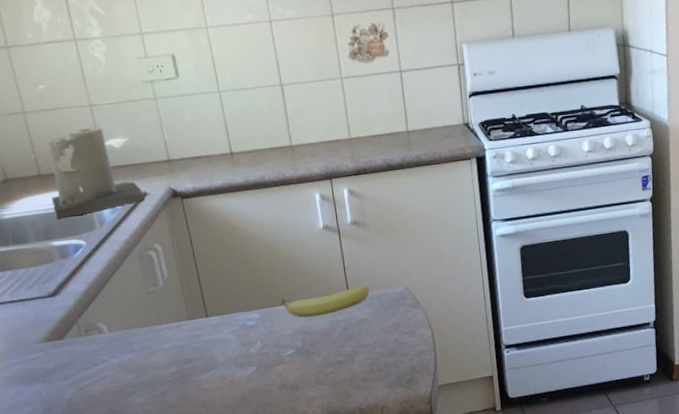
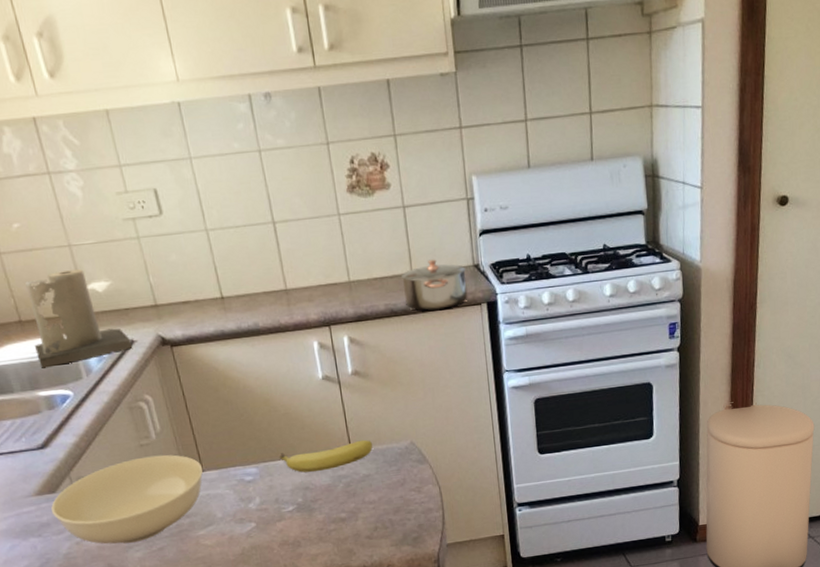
bowl: none [58,301,208,390] -> present [51,454,203,544]
cooking pot: none [398,118,459,165] -> present [401,259,468,311]

